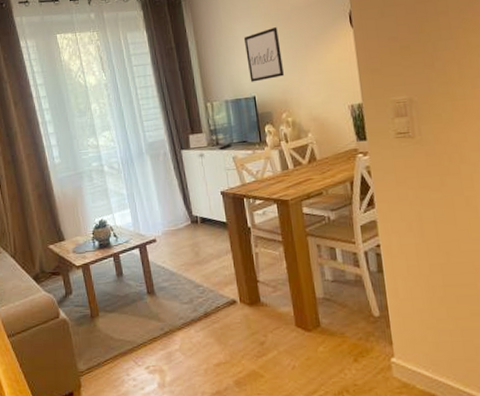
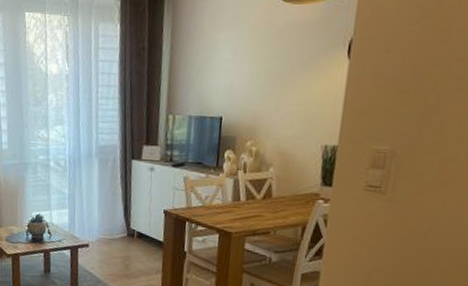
wall art: present [243,27,284,82] -> none [220,44,264,102]

